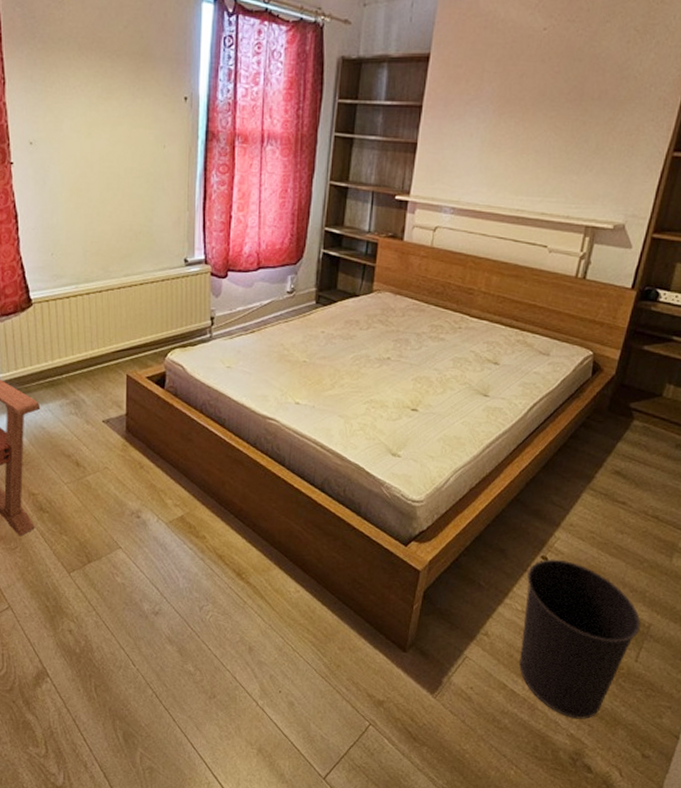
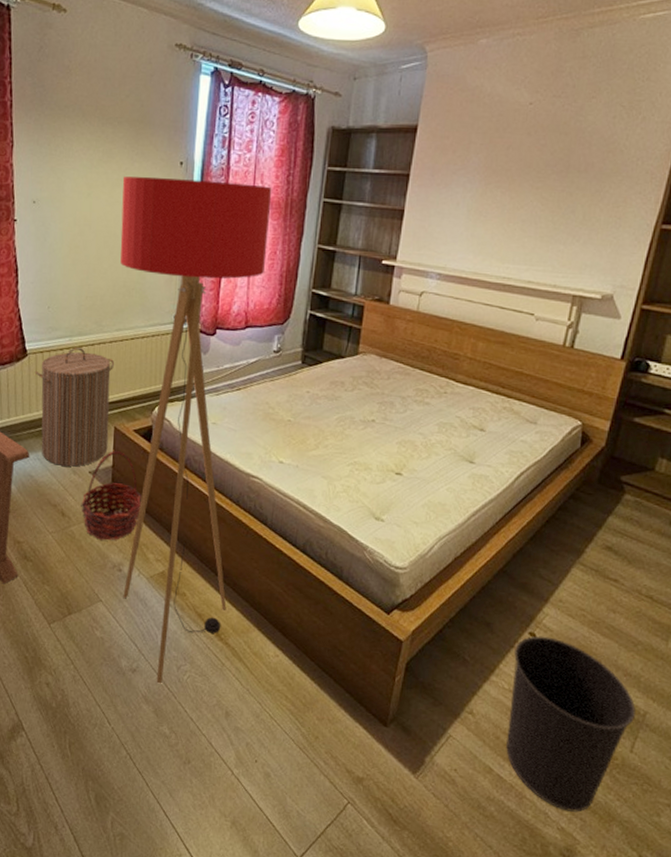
laundry hamper: none [40,295,124,416] -> present [34,347,115,467]
basket: none [95,399,157,488] -> present [81,451,141,540]
floor lamp: none [124,113,282,625] -> present [120,176,272,684]

